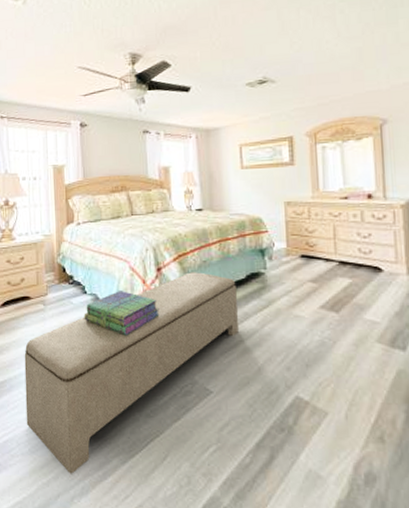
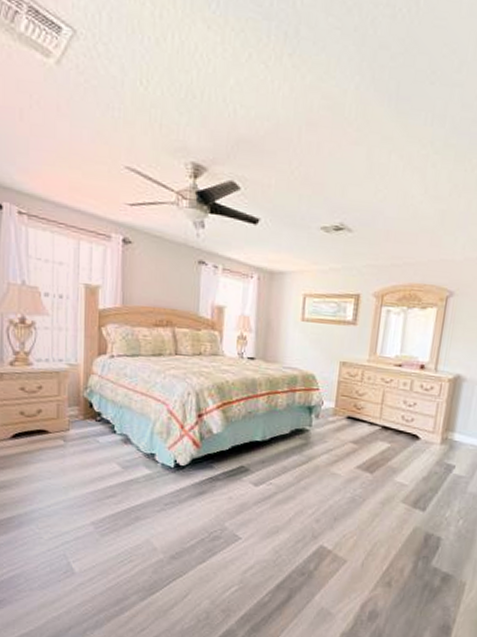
bench: present [24,272,238,474] -> none [37,421,279,609]
stack of books: present [84,291,160,336] -> none [110,433,196,480]

